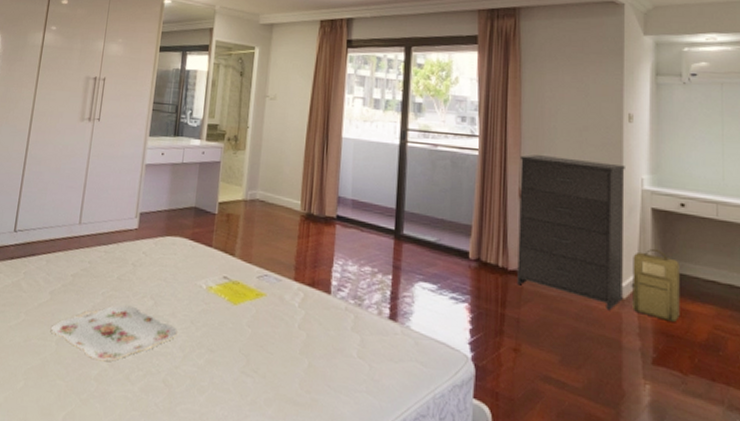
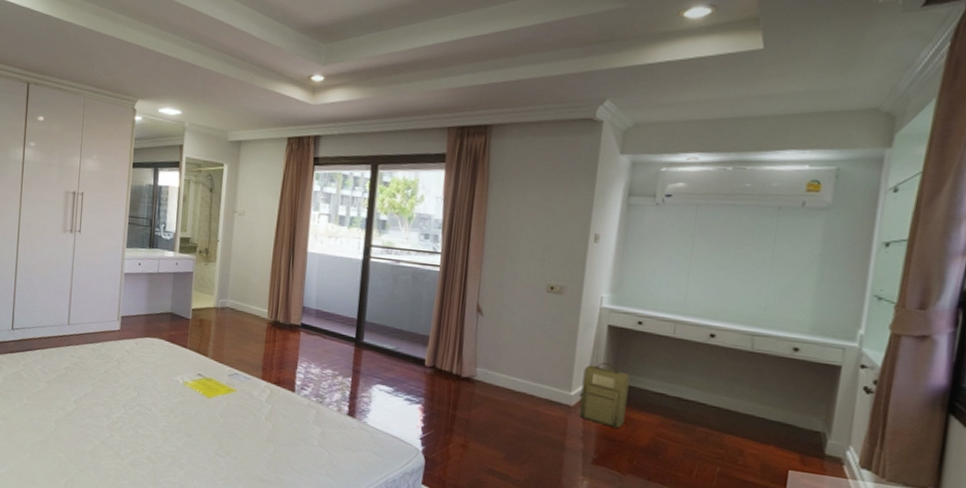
serving tray: present [51,305,177,362] -> none [50,394,159,440]
dresser: present [517,154,625,311] -> none [469,272,586,416]

